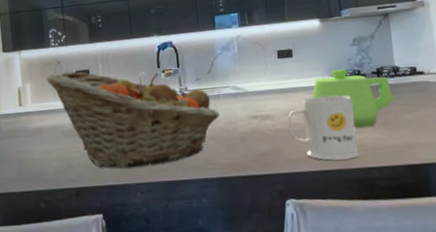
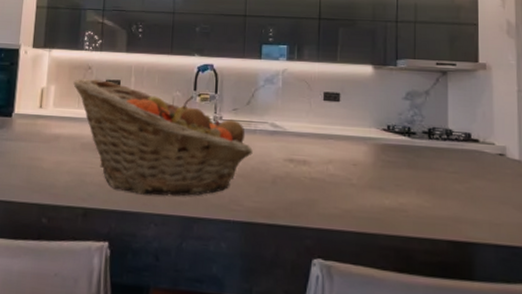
mug: present [288,95,360,161] -> none [326,148,400,224]
teapot: present [312,69,393,129] -> none [355,123,443,192]

